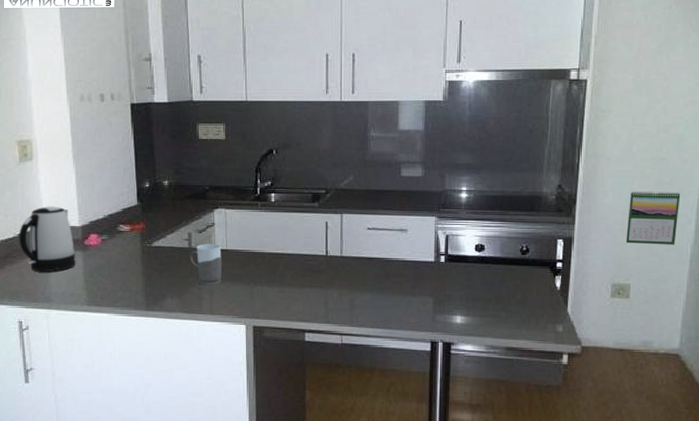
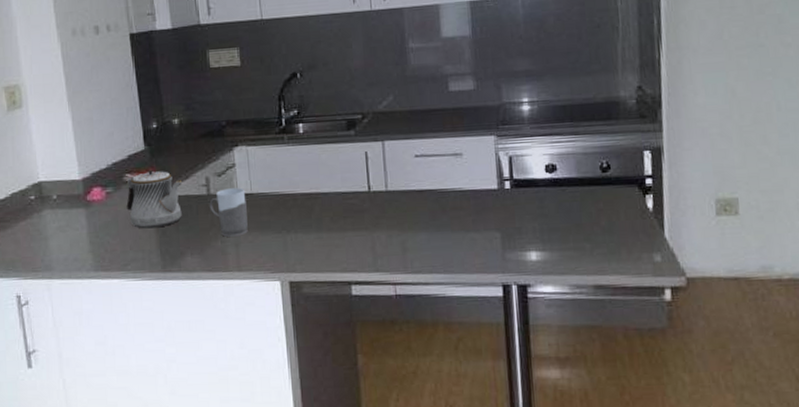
kettle: present [19,206,76,272] -> none [11,158,79,236]
teapot: none [118,222,168,273] -> present [126,169,183,229]
calendar: present [626,191,681,245] -> none [726,82,788,150]

